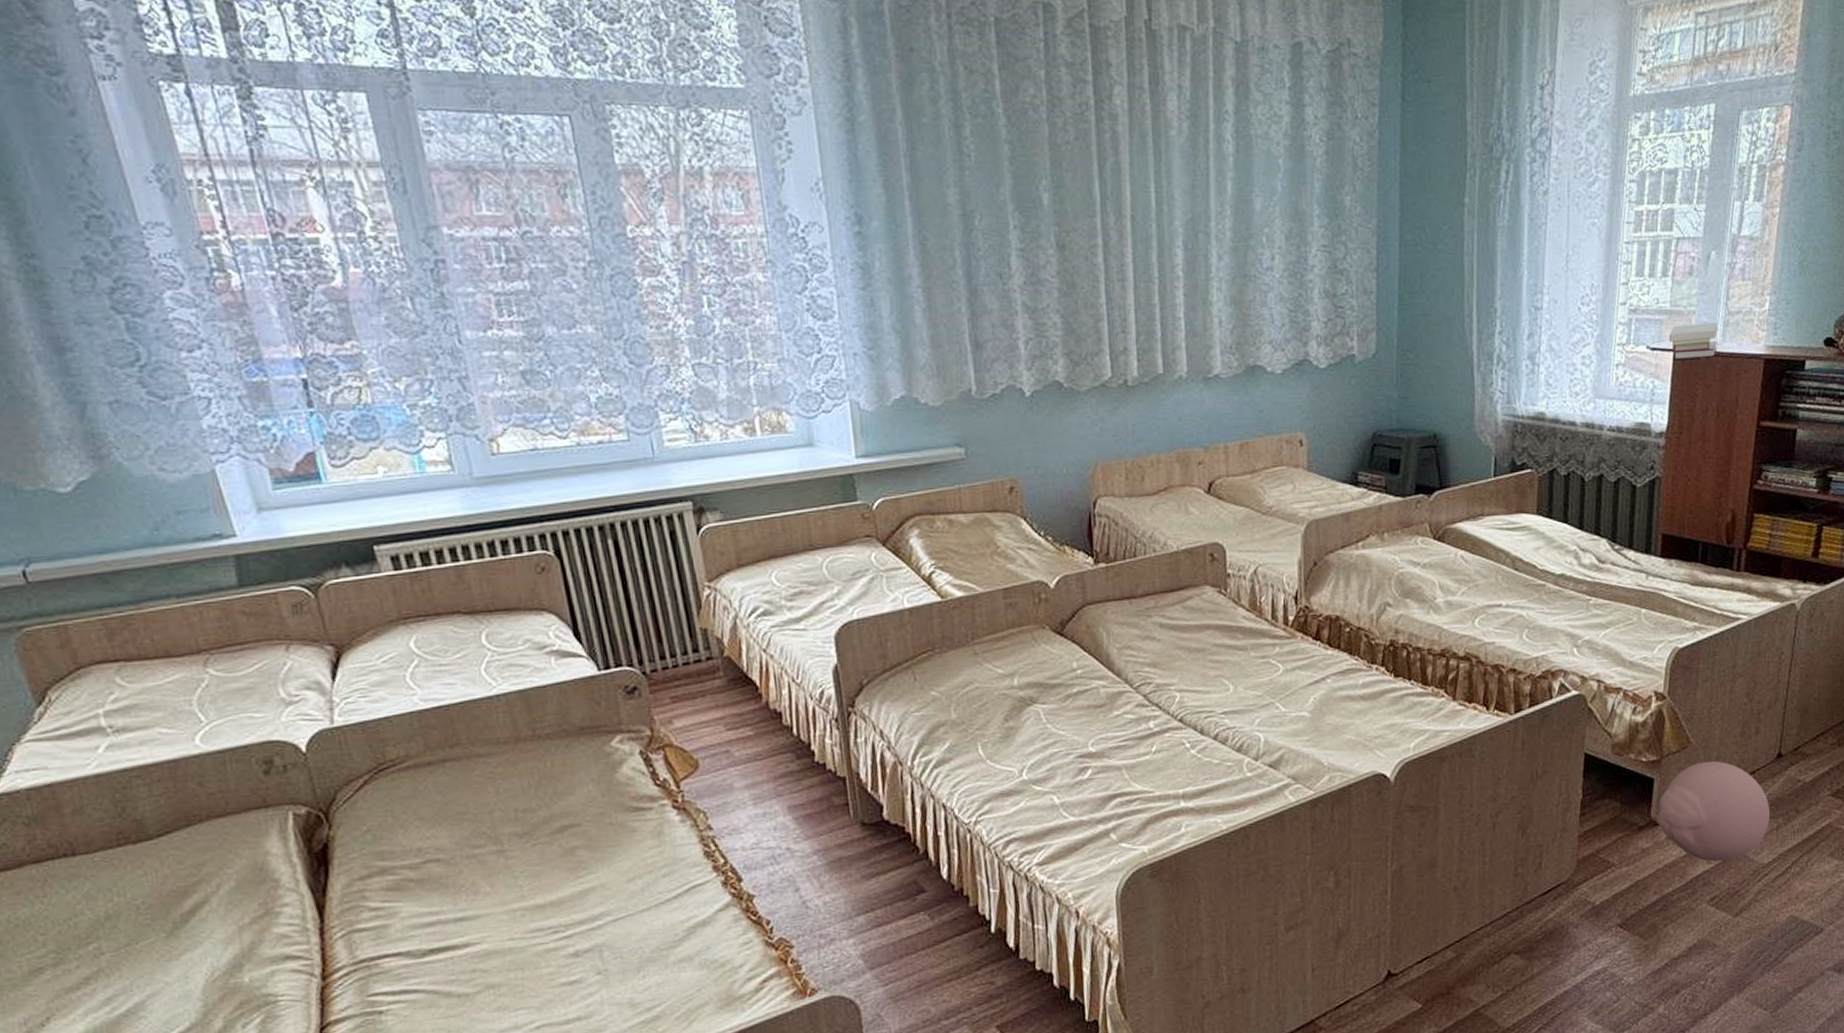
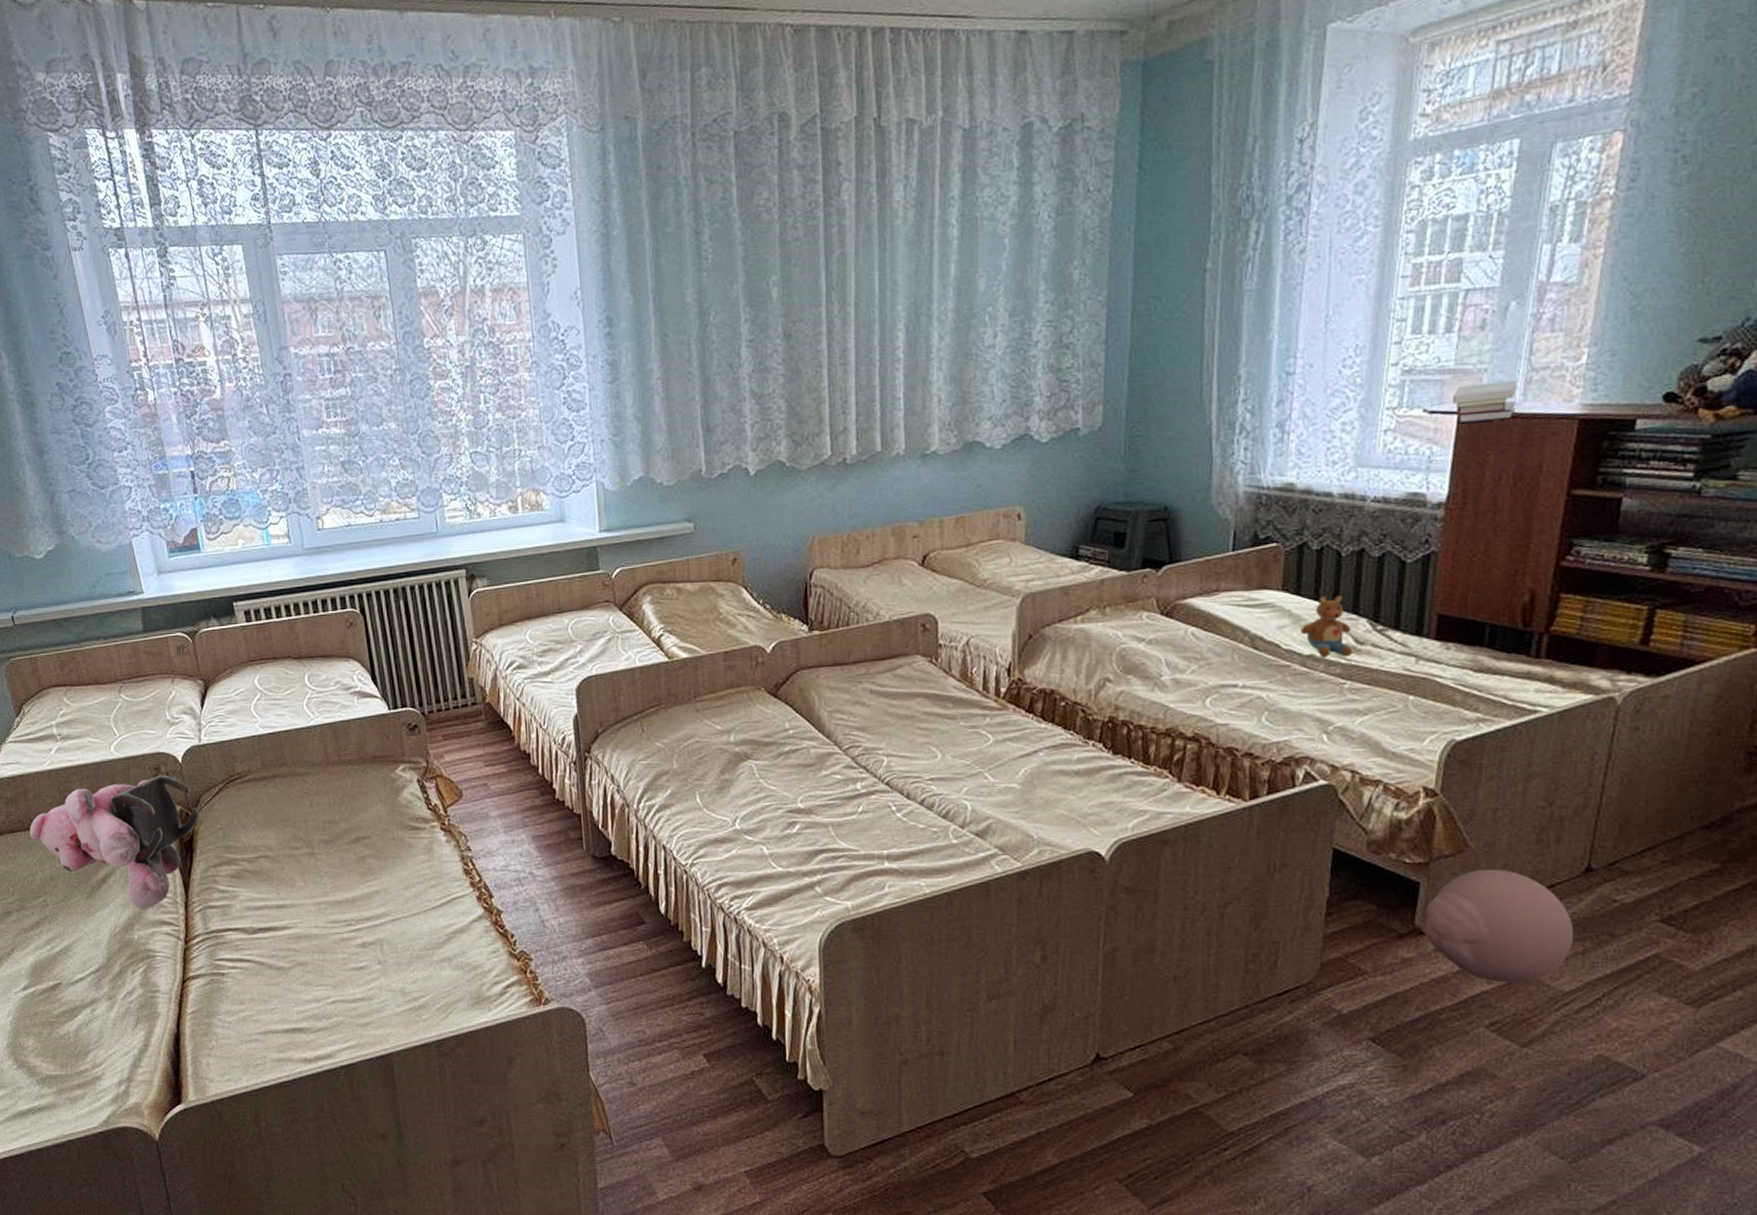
stuffed bear: none [67,769,336,945] -> present [29,775,199,909]
stuffed toy: none [1553,518,1596,576] -> present [1301,595,1353,658]

